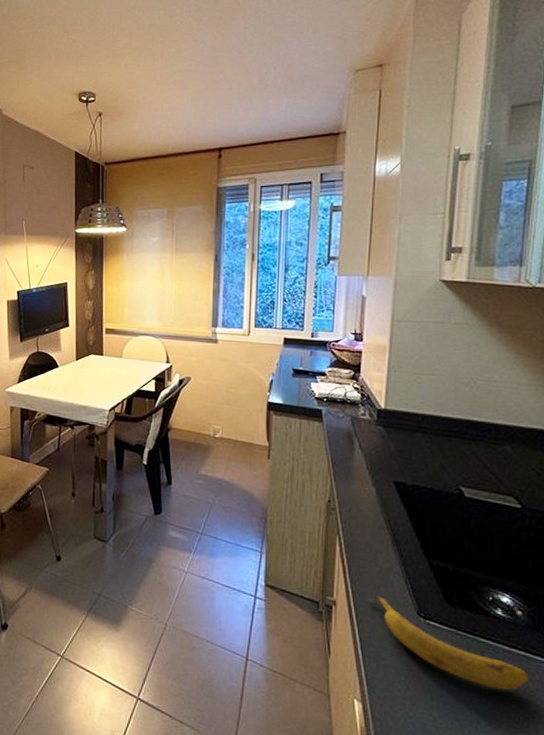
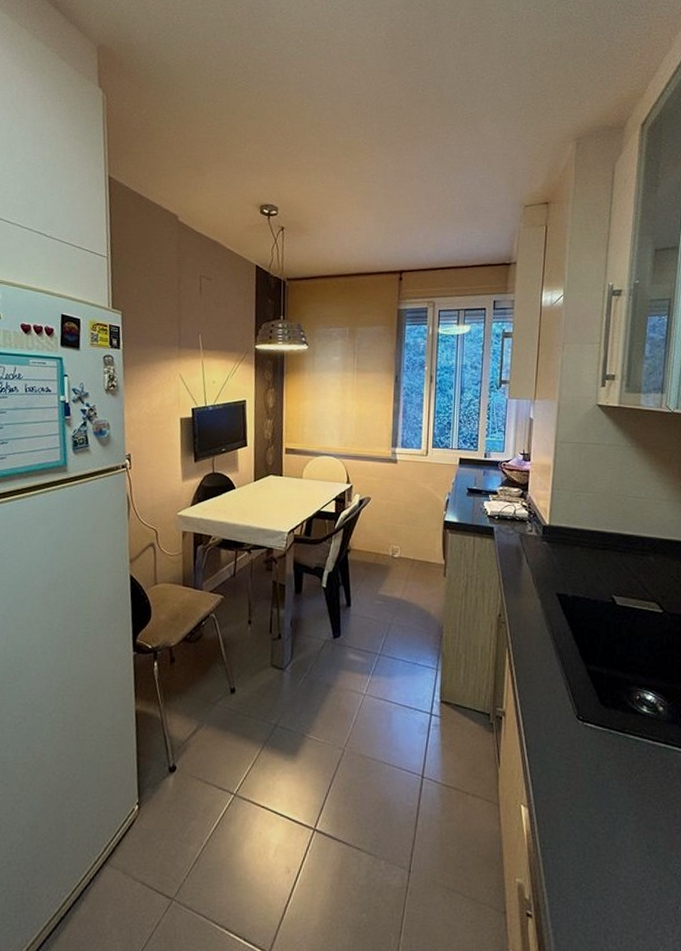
fruit: present [368,596,531,691] -> none [534,703,670,781]

